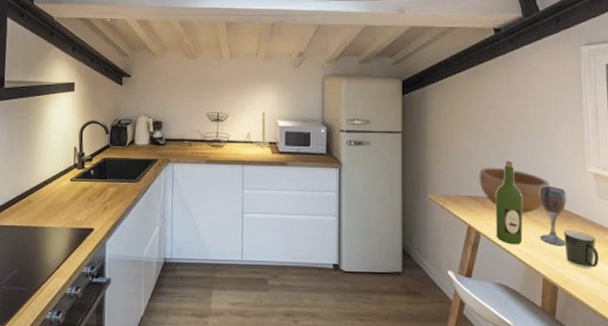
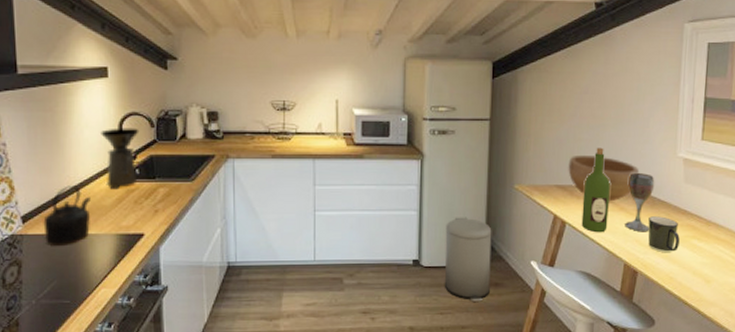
kettle: none [11,183,52,236] -> present [43,185,91,245]
coffee maker: none [65,134,96,187] -> present [101,128,140,188]
pedal bin: none [363,224,409,310] -> present [445,217,492,302]

